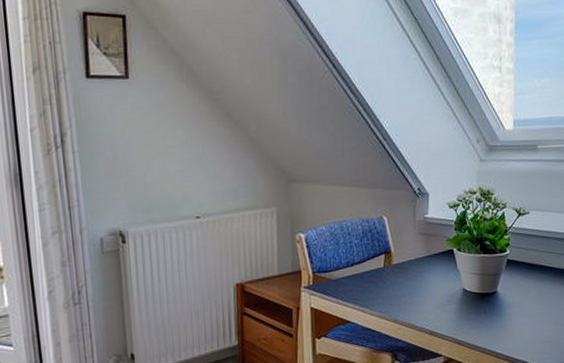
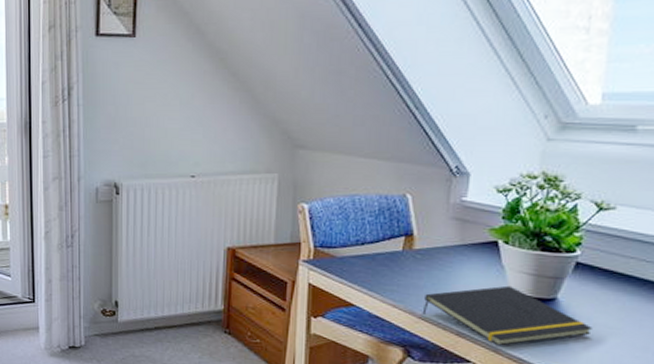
notepad: none [403,286,522,338] -> present [422,285,593,346]

